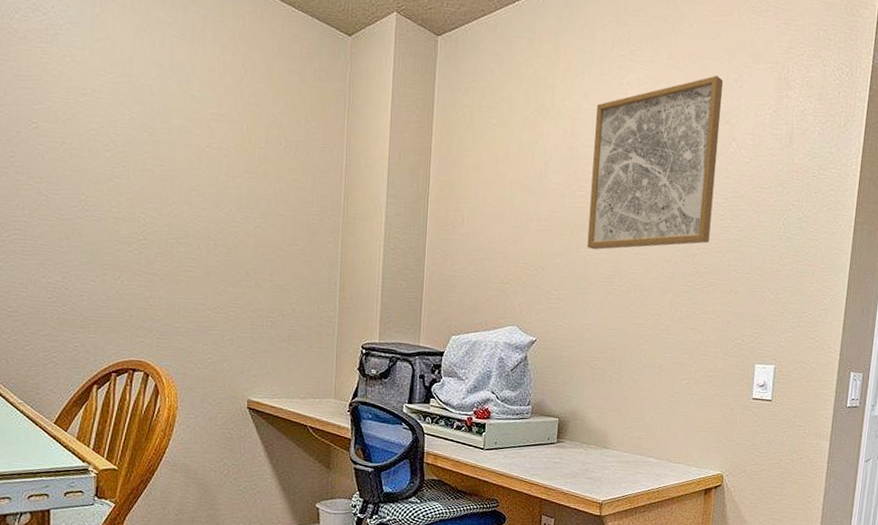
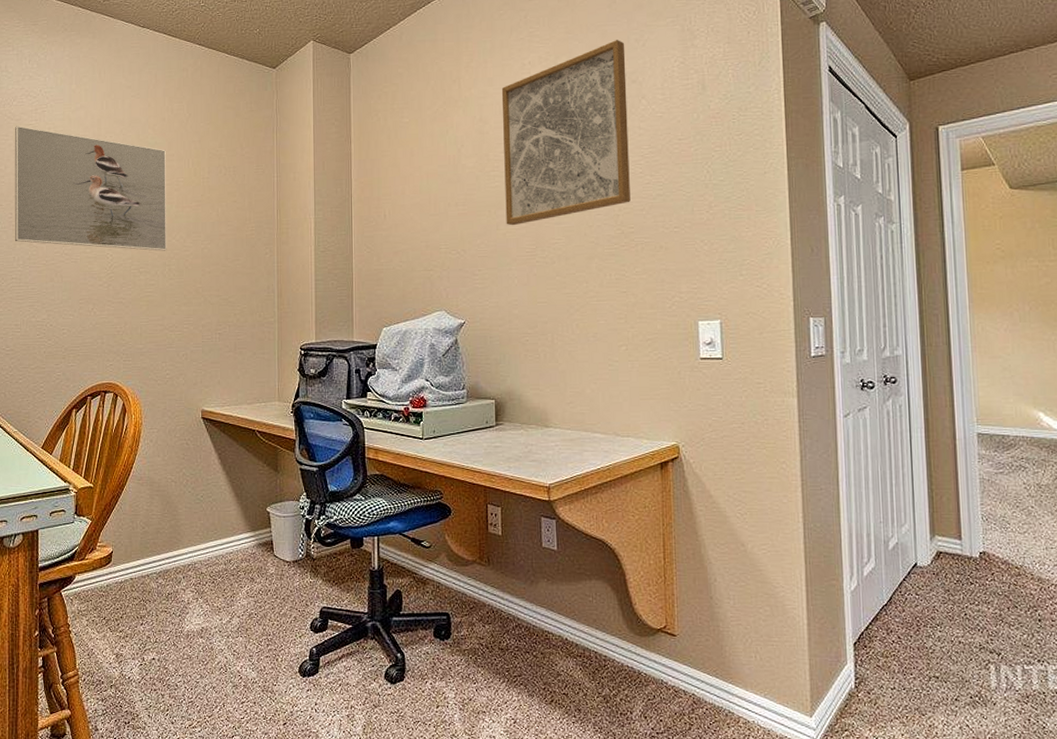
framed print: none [18,45,215,224] -> present [14,126,167,251]

